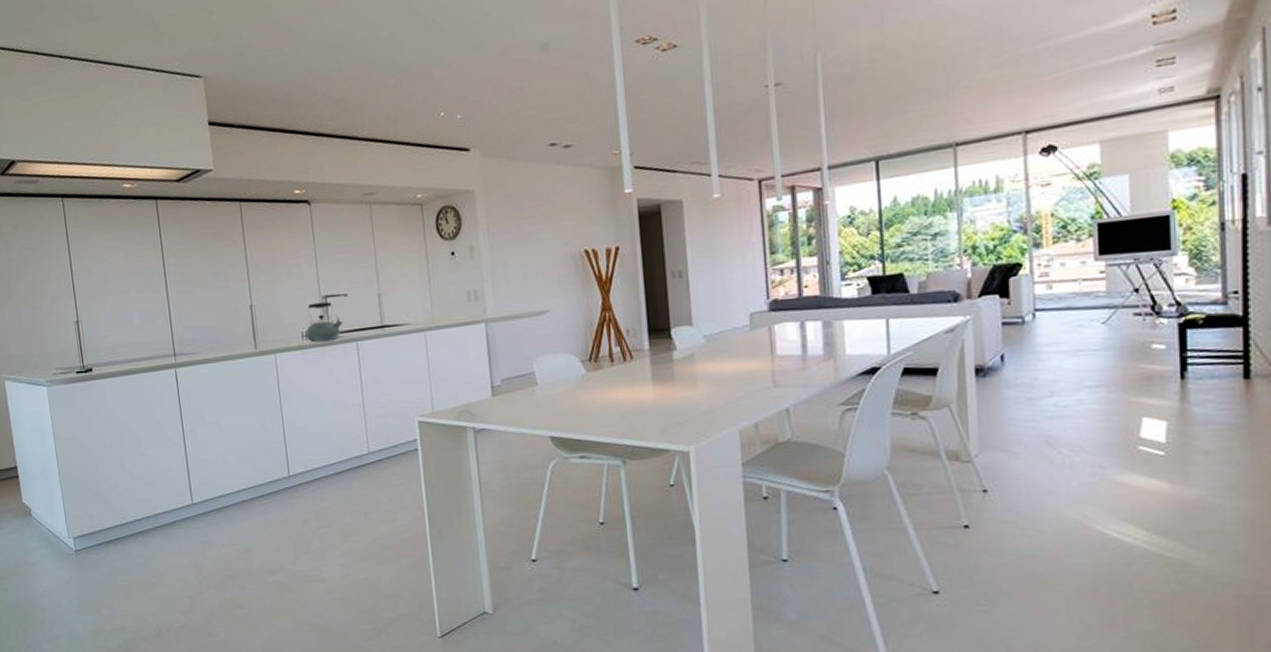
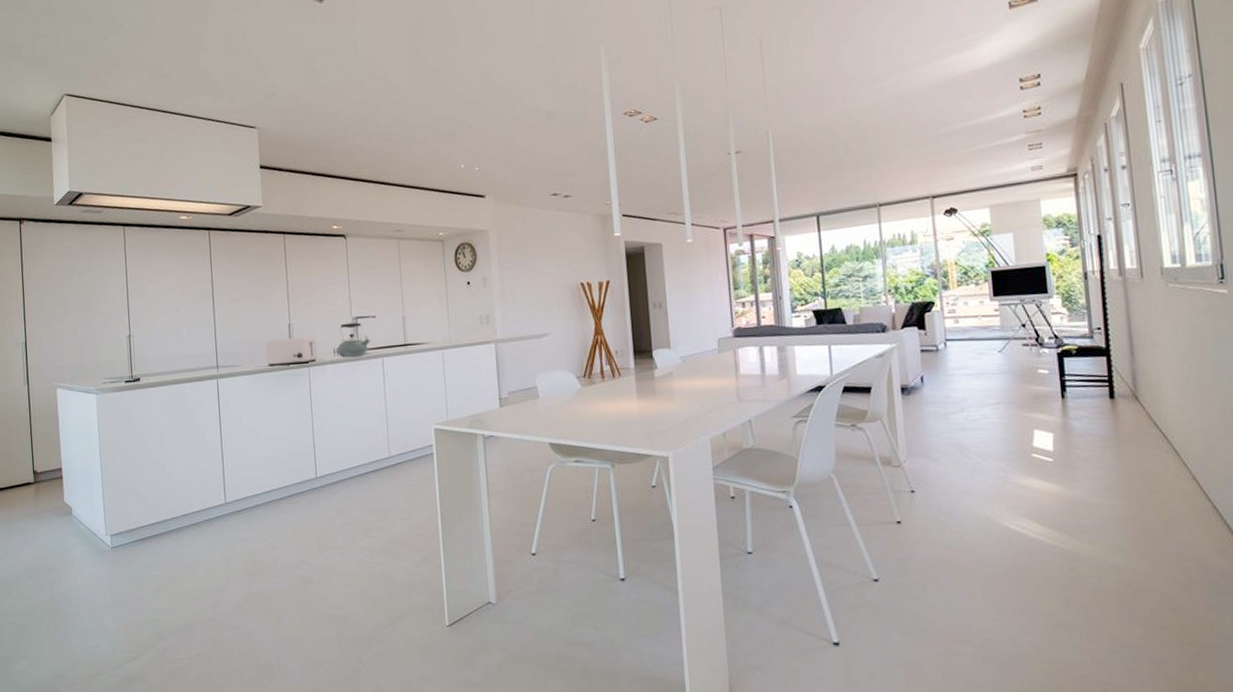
toaster: none [226,318,284,353] -> present [265,336,317,366]

